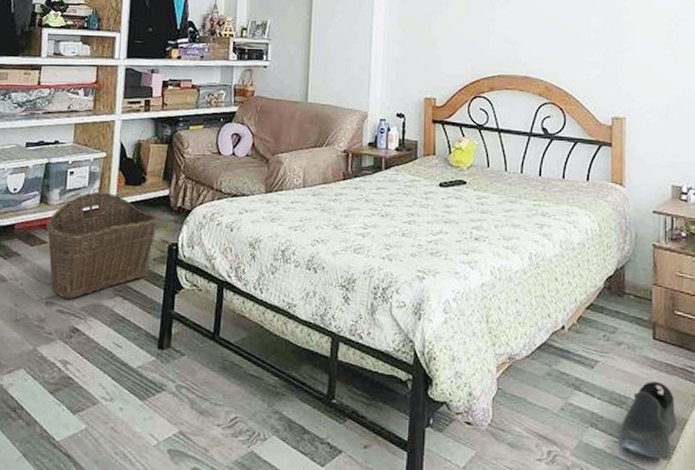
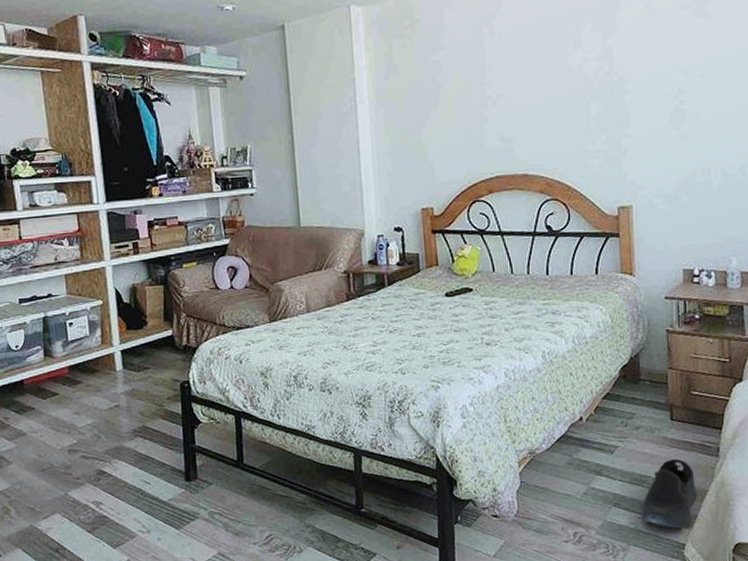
wicker basket: present [47,192,159,300] -> none [55,339,167,445]

